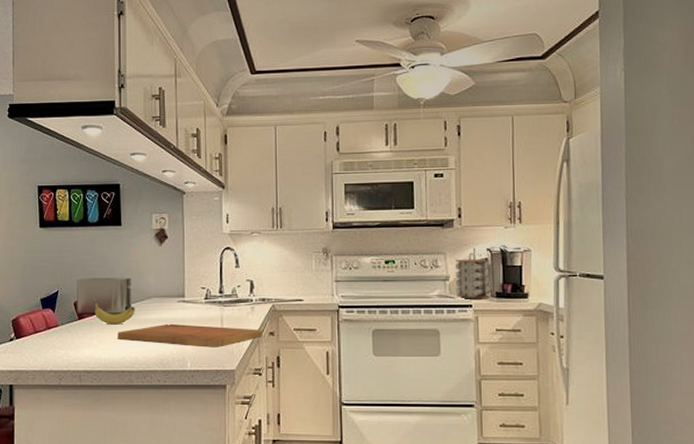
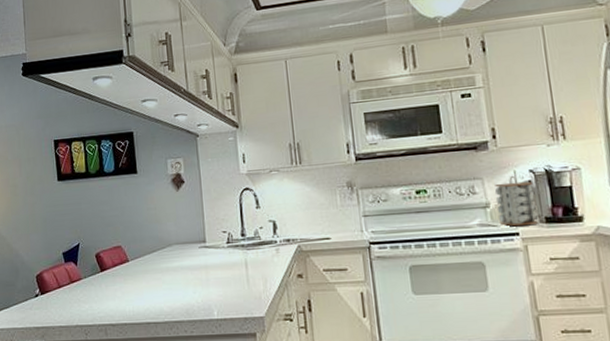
toaster: present [76,277,133,315] -> none [96,225,153,267]
fruit: present [94,297,135,325] -> none [114,248,157,275]
cutting board: present [117,324,263,348] -> none [140,271,291,294]

